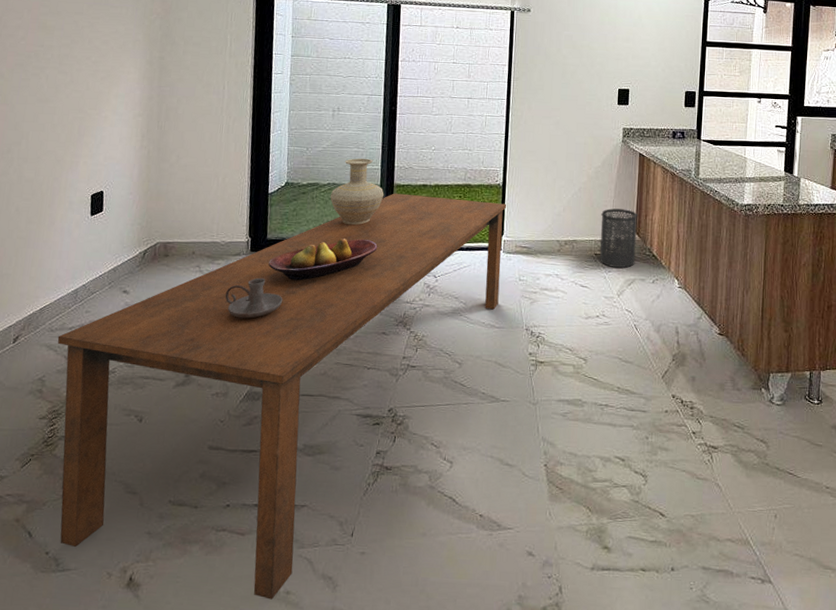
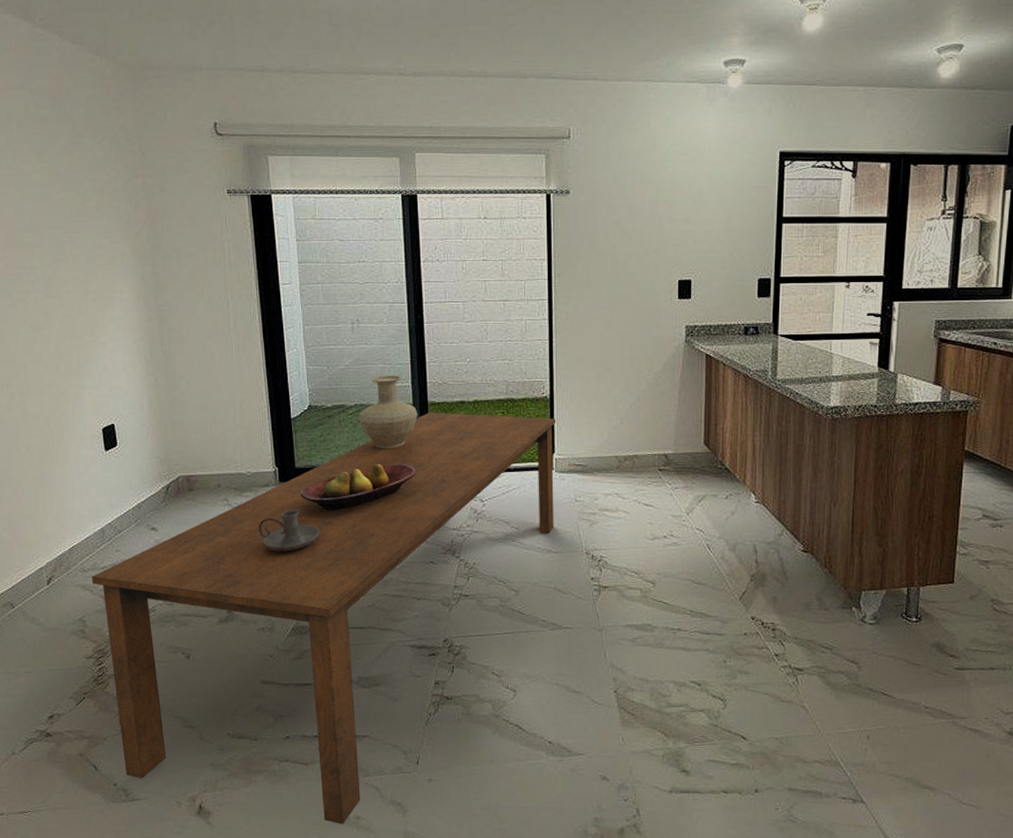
trash can: present [600,208,639,269] -> none [664,418,707,484]

